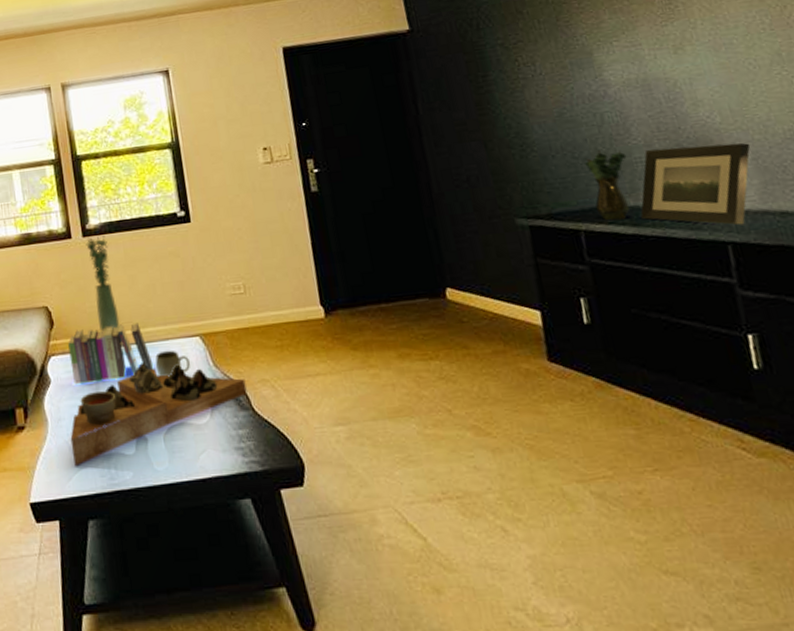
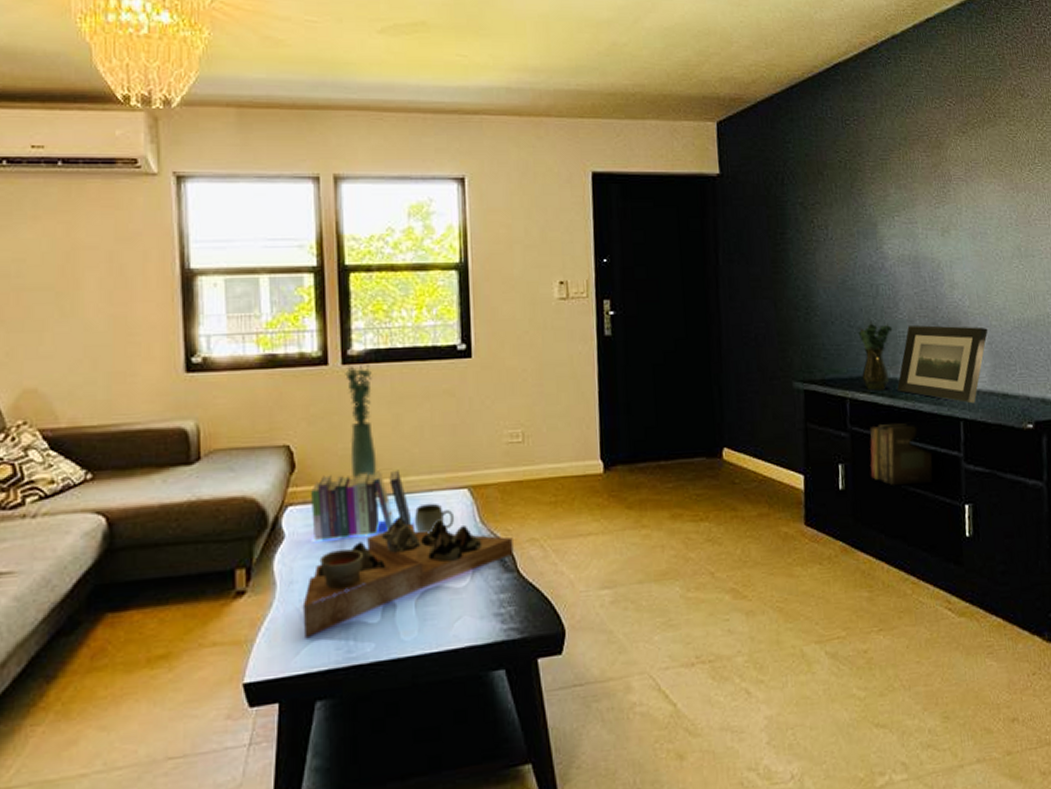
books: none [612,251,700,317] -> present [870,423,933,485]

